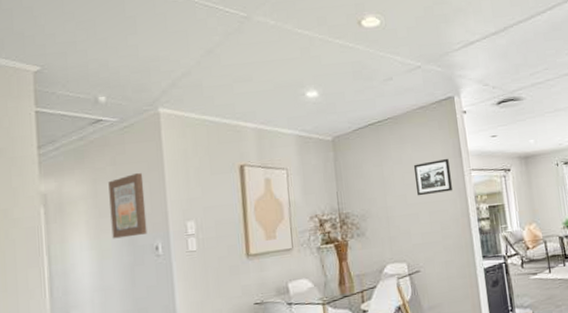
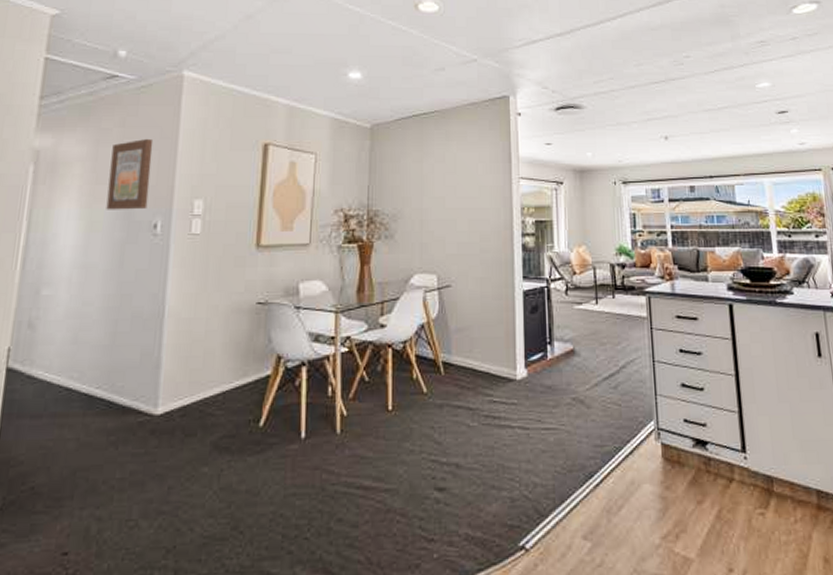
picture frame: present [413,158,452,196] -> none [456,162,497,201]

